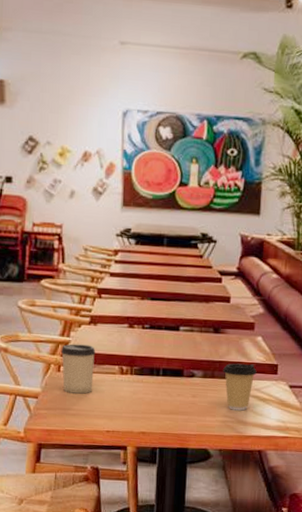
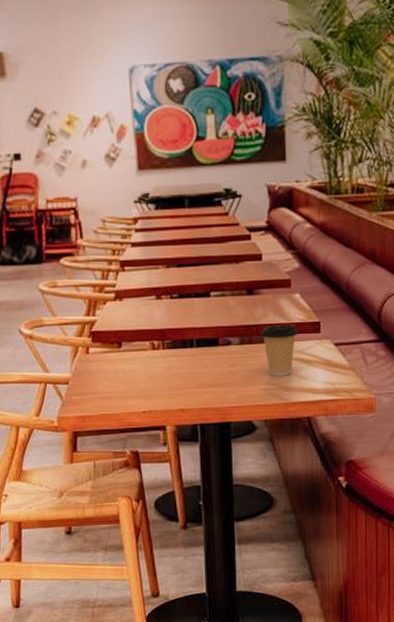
cup: present [61,344,96,394] -> none [88,322,125,376]

